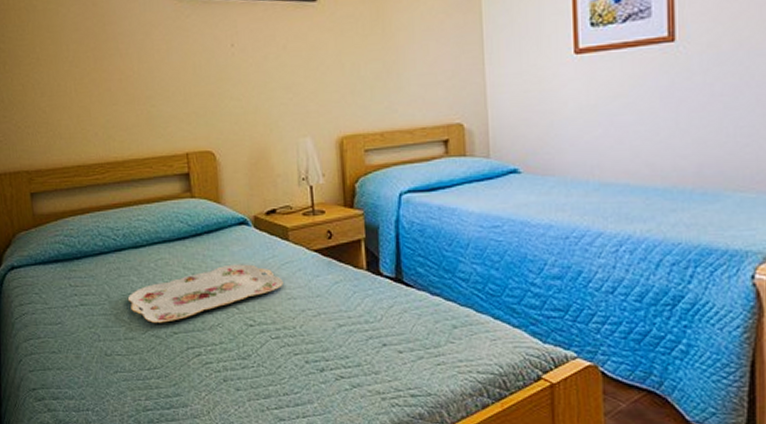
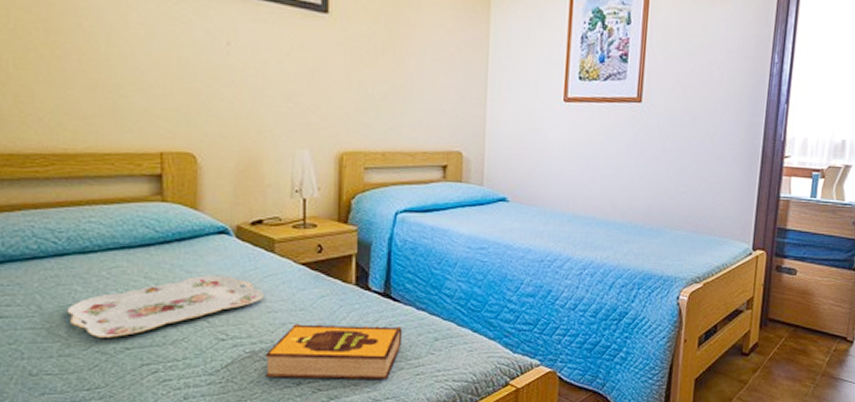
hardback book: none [289,310,419,368] -> present [264,324,403,379]

